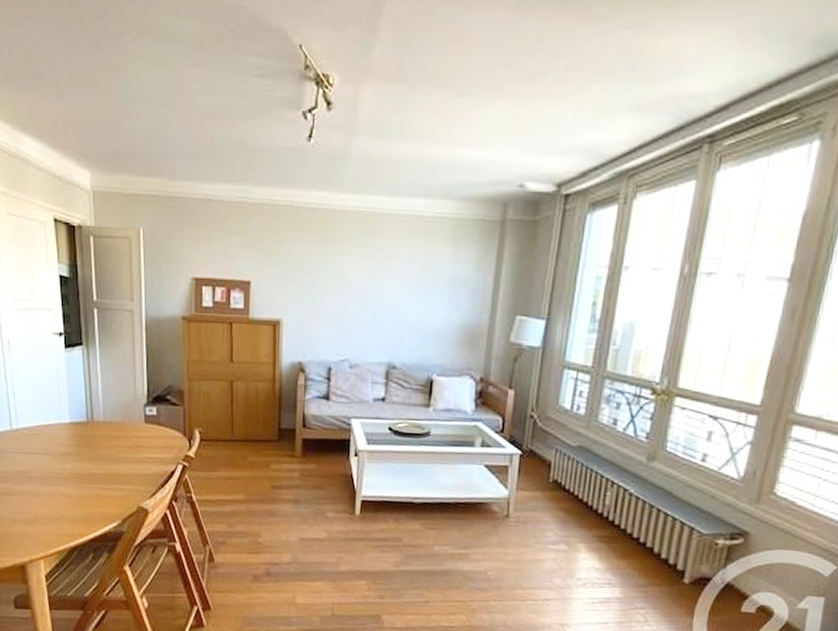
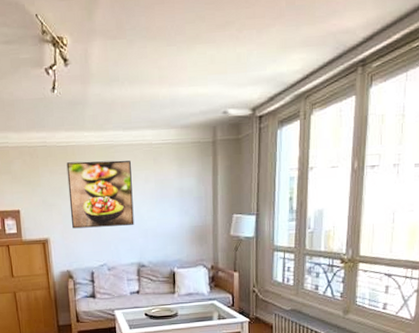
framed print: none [311,229,394,315] -> present [66,160,134,229]

